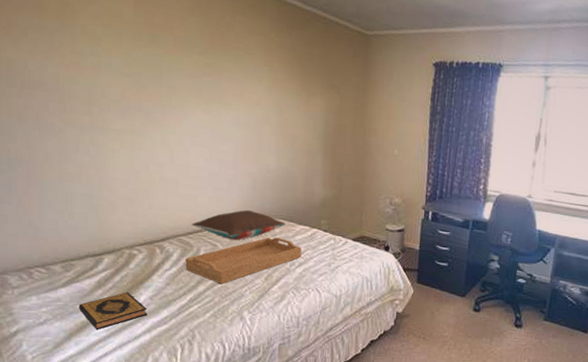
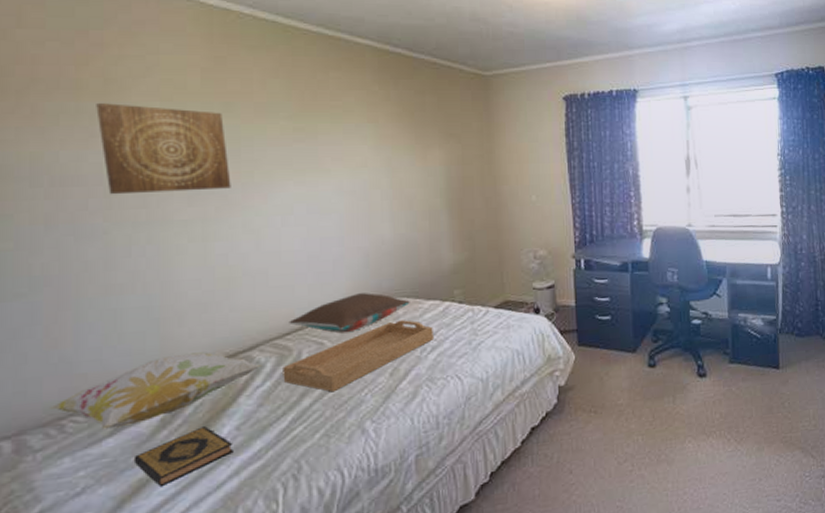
decorative pillow: none [23,235,171,282] -> present [50,352,263,429]
wall art: none [54,22,154,108] -> present [96,103,231,195]

